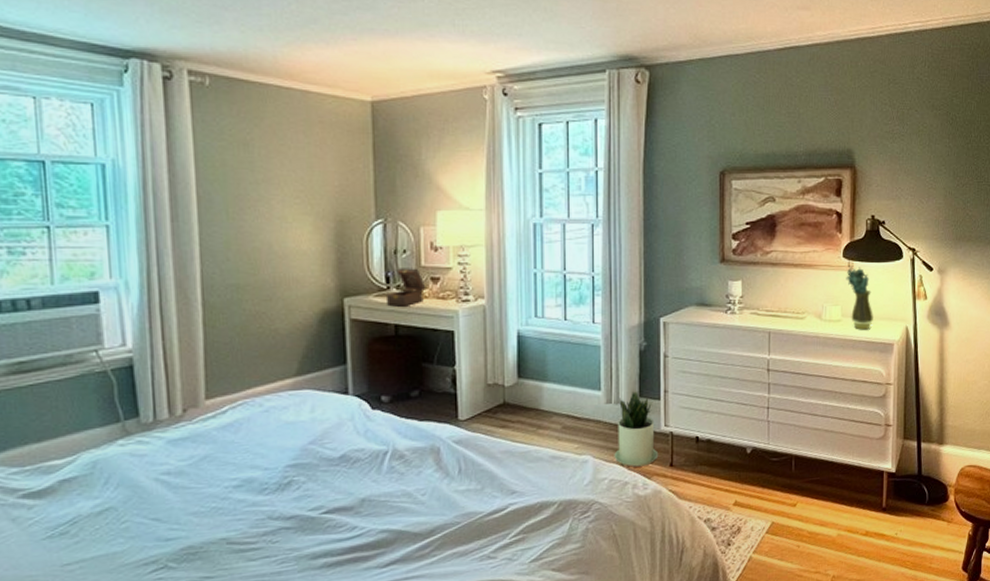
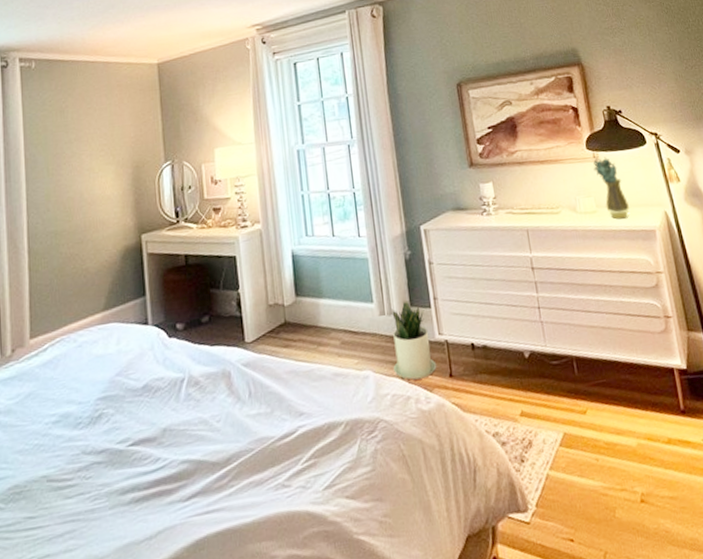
jewelry box: present [385,268,426,308] -> none [176,201,210,239]

